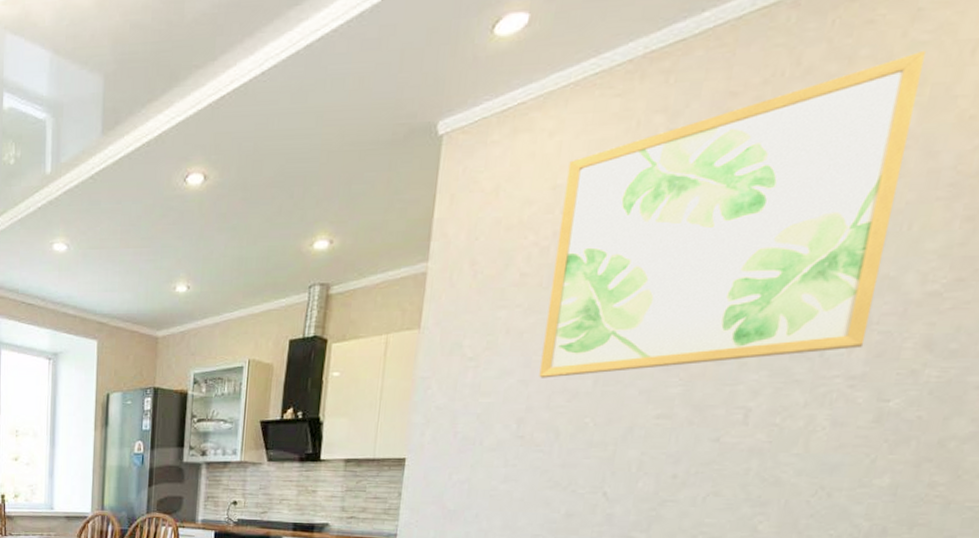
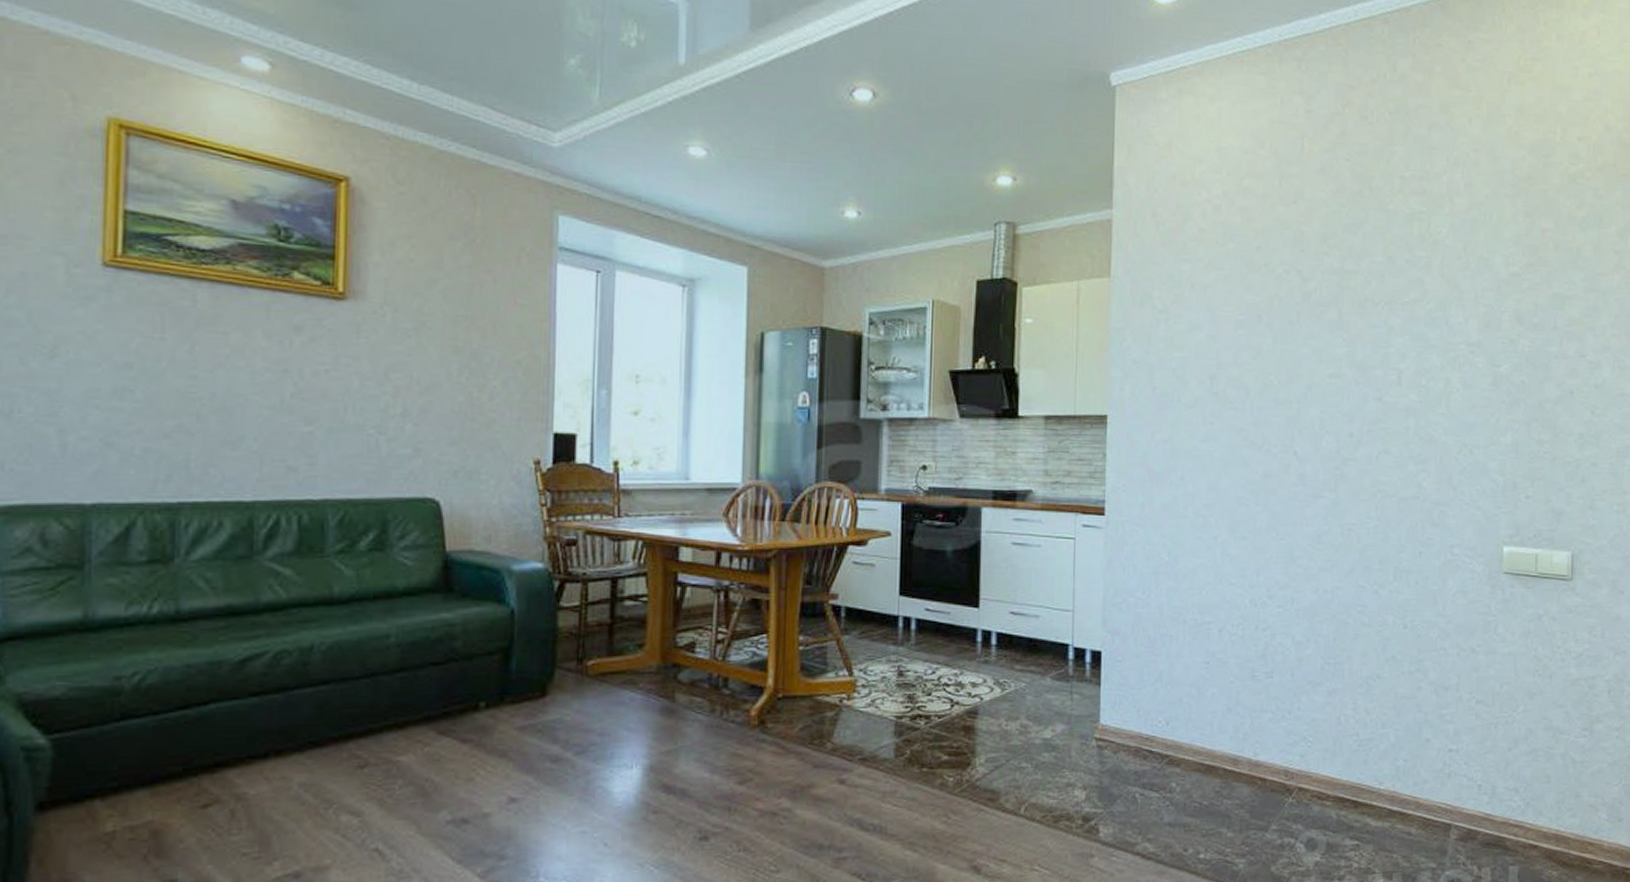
wall art: present [539,50,927,378] -> none [1225,74,1480,335]

